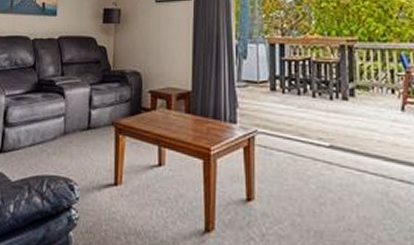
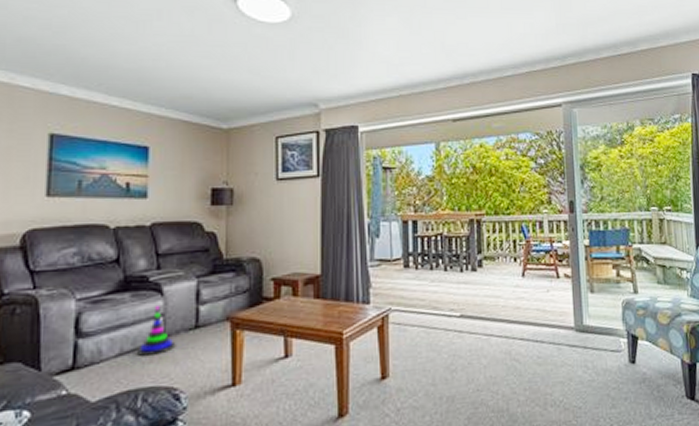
stacking toy: none [45,106,72,149] -> present [137,304,175,356]

